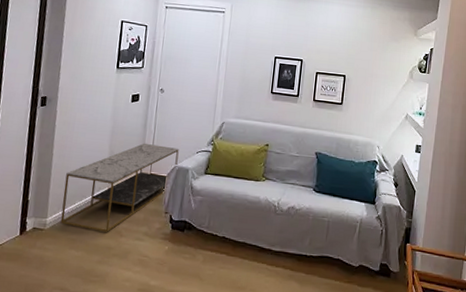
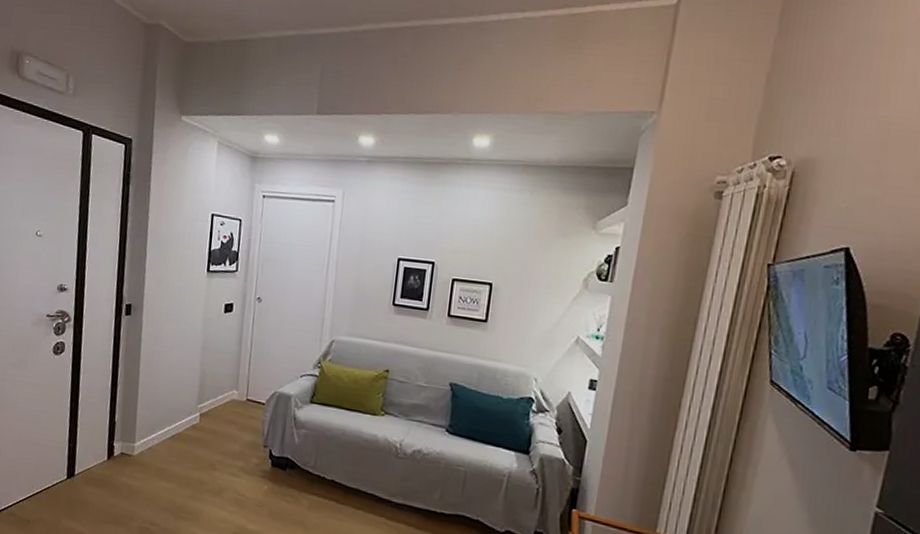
coffee table: present [60,143,179,232] -> none [149,362,280,464]

